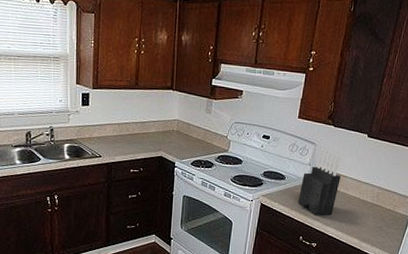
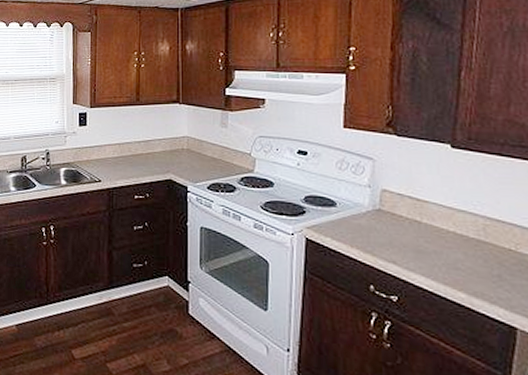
knife block: present [298,148,341,216] -> none [359,164,420,257]

